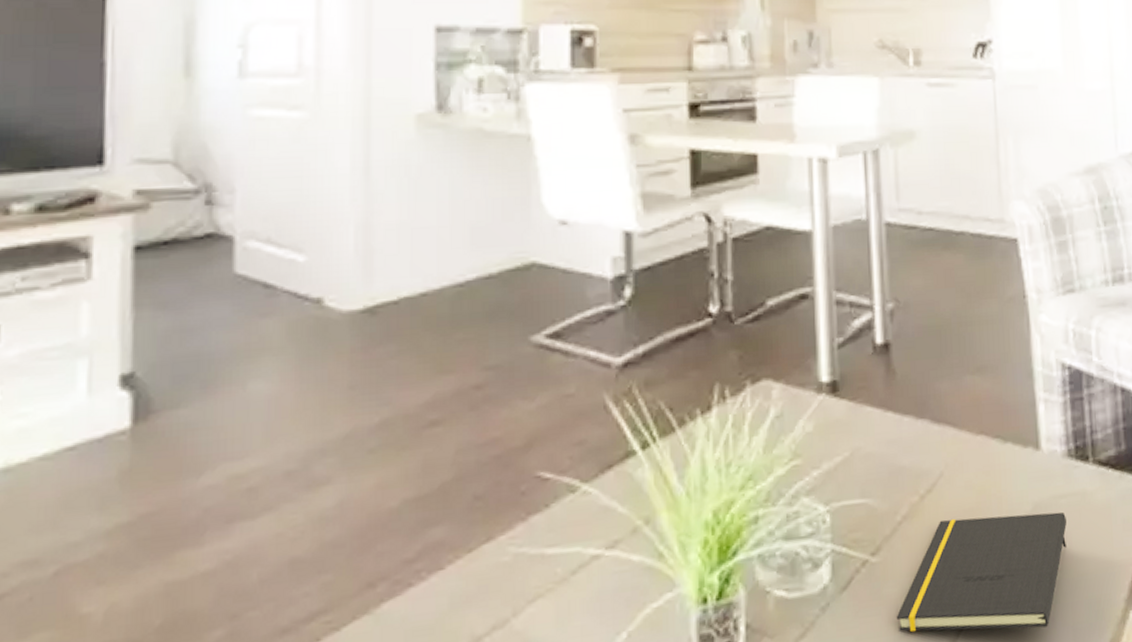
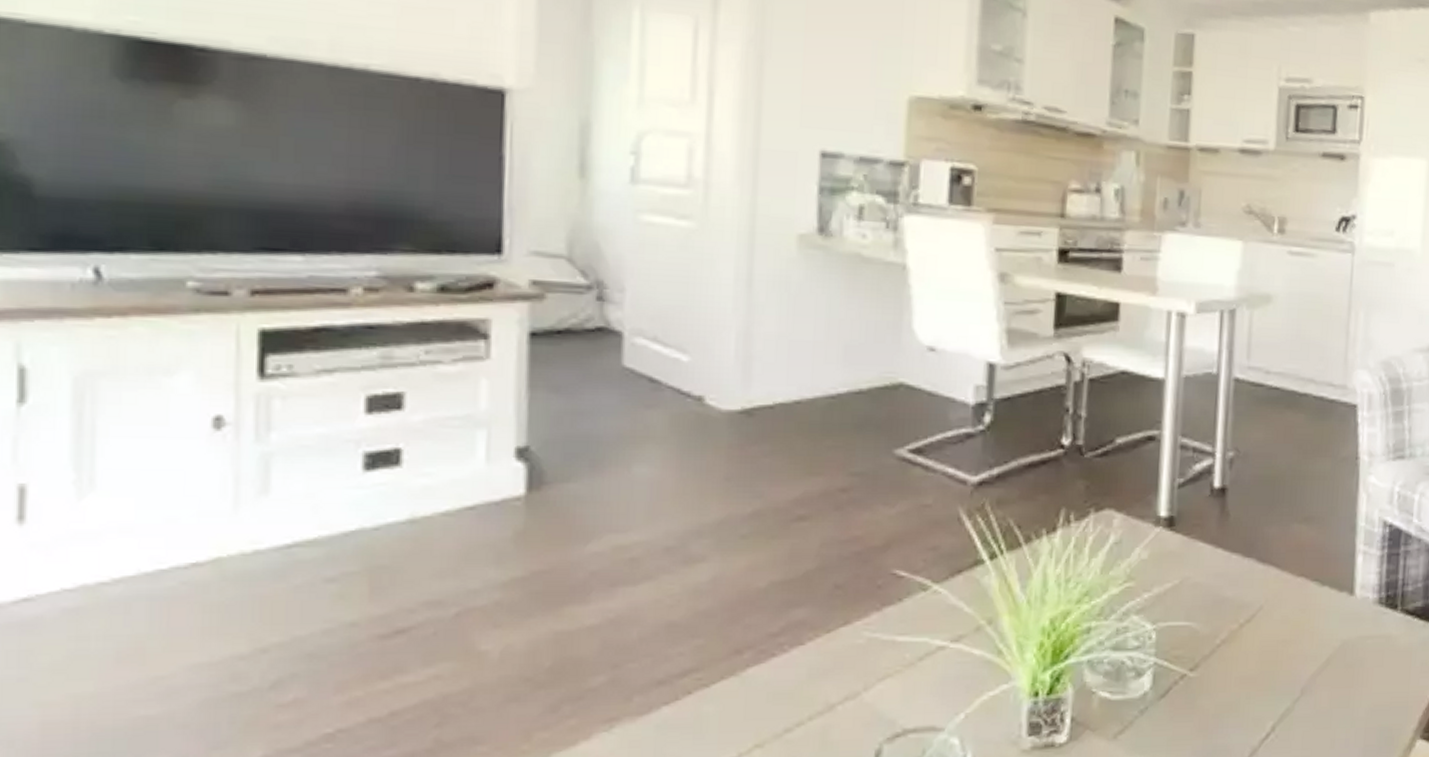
notepad: present [896,511,1067,632] -> none [1206,646,1370,746]

